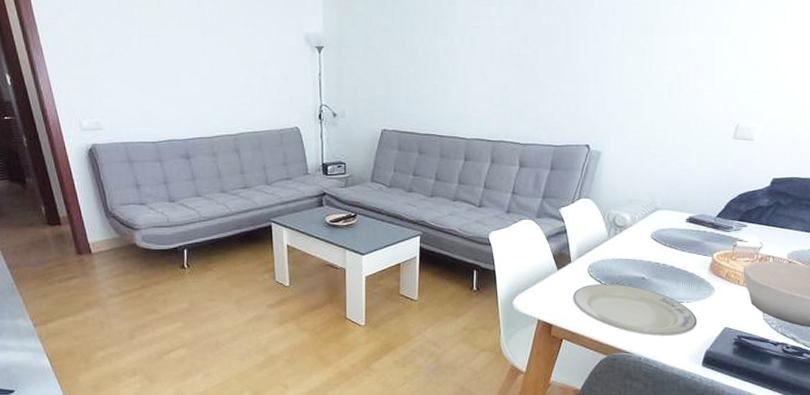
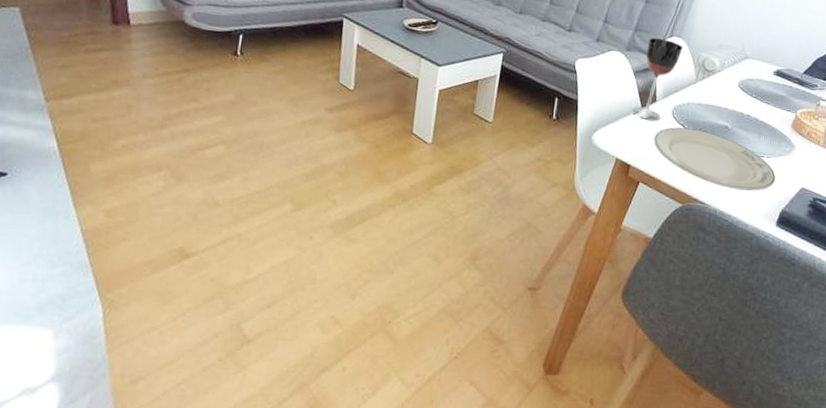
wineglass: none [548,202,592,280] -> present [632,38,683,121]

